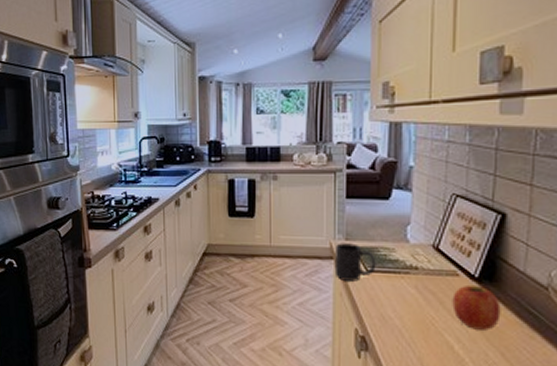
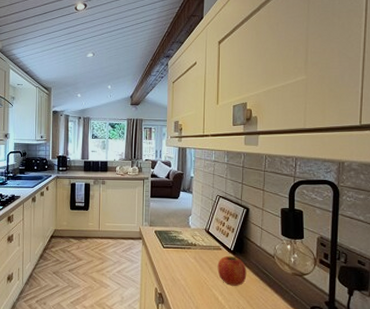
mug: present [334,243,376,282] -> none [142,228,170,255]

